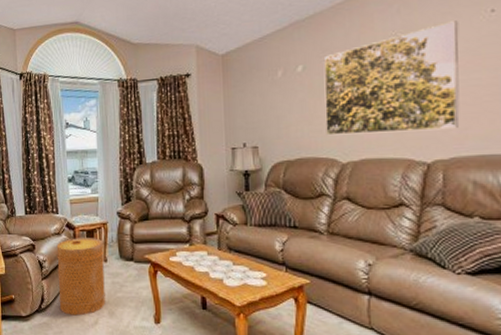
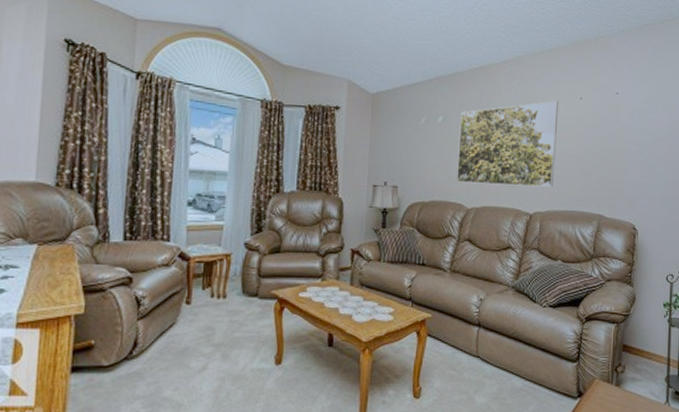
basket: present [57,238,106,316] -> none [158,270,224,361]

